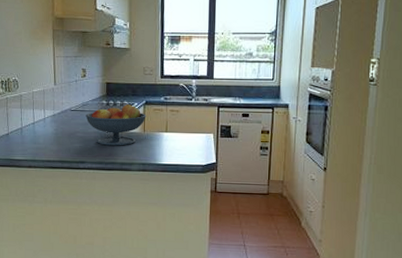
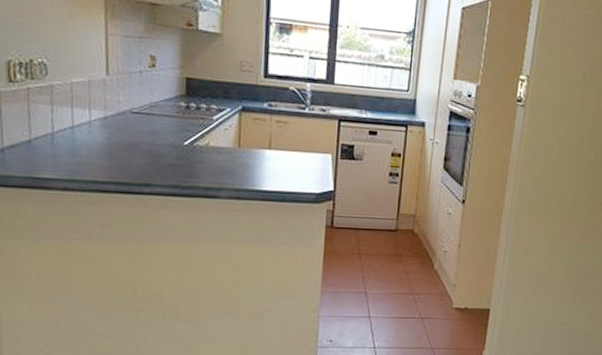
fruit bowl: present [85,104,146,146] -> none [154,109,243,165]

